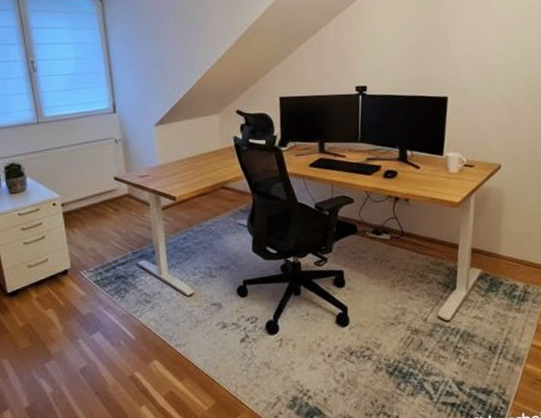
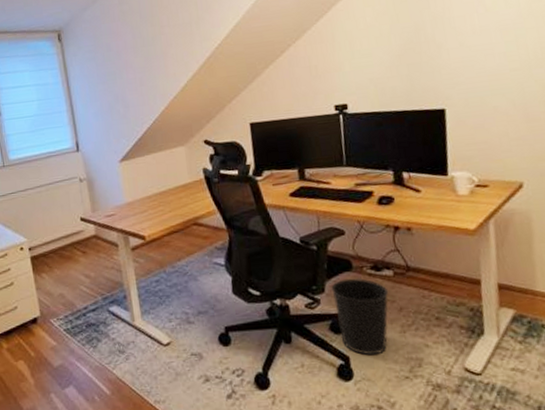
wastebasket: none [338,240,385,306] -> present [331,277,389,356]

